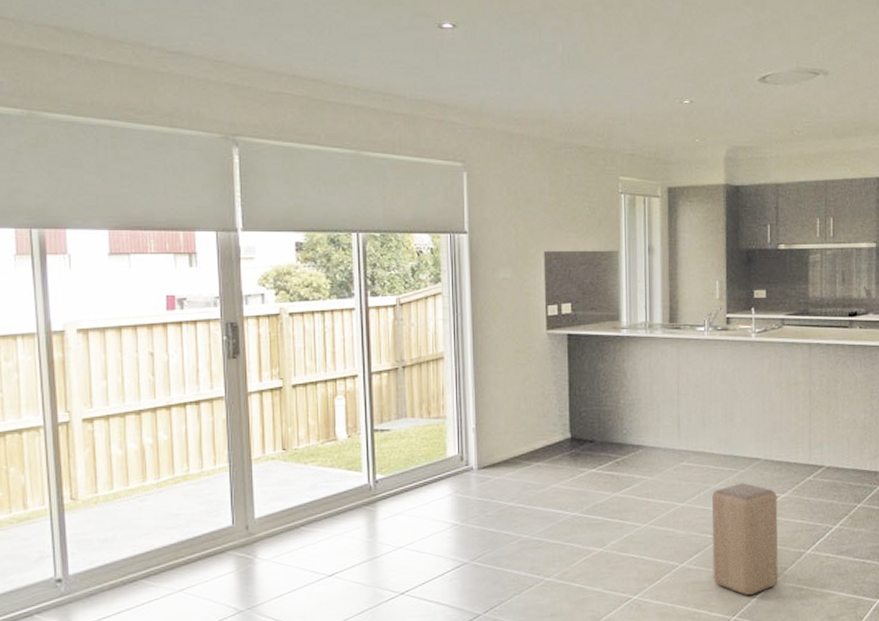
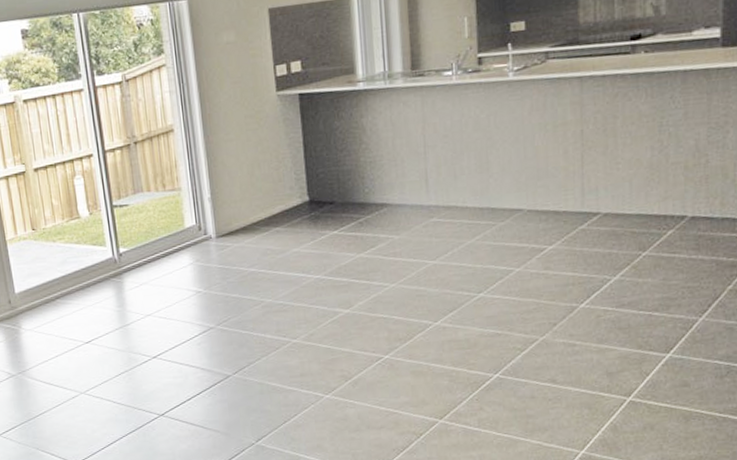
stool: present [712,482,778,596] -> none [467,236,547,353]

